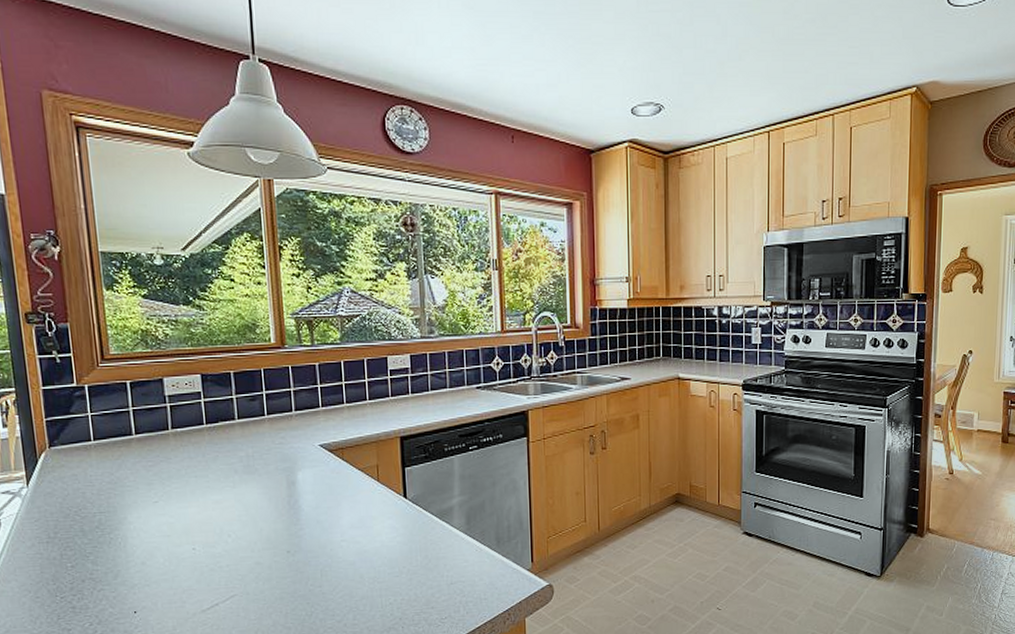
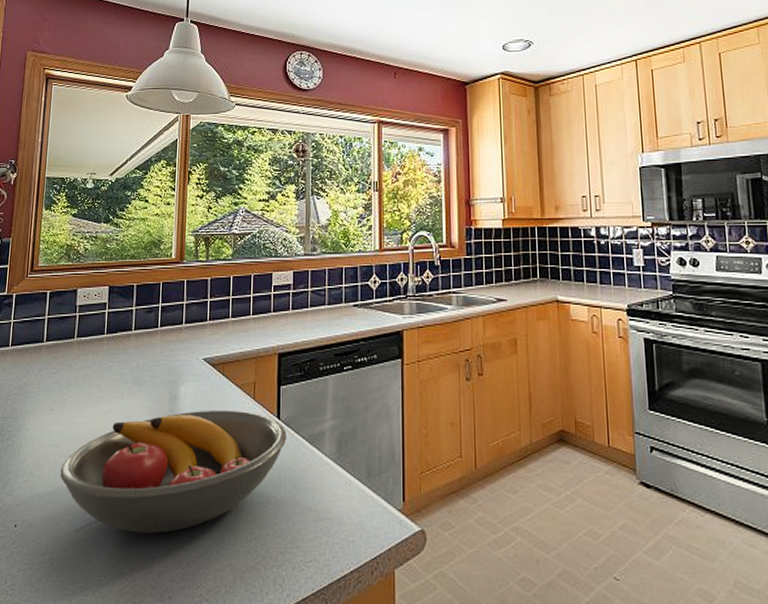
fruit bowl: none [175,492,415,609] -> present [60,409,286,534]

